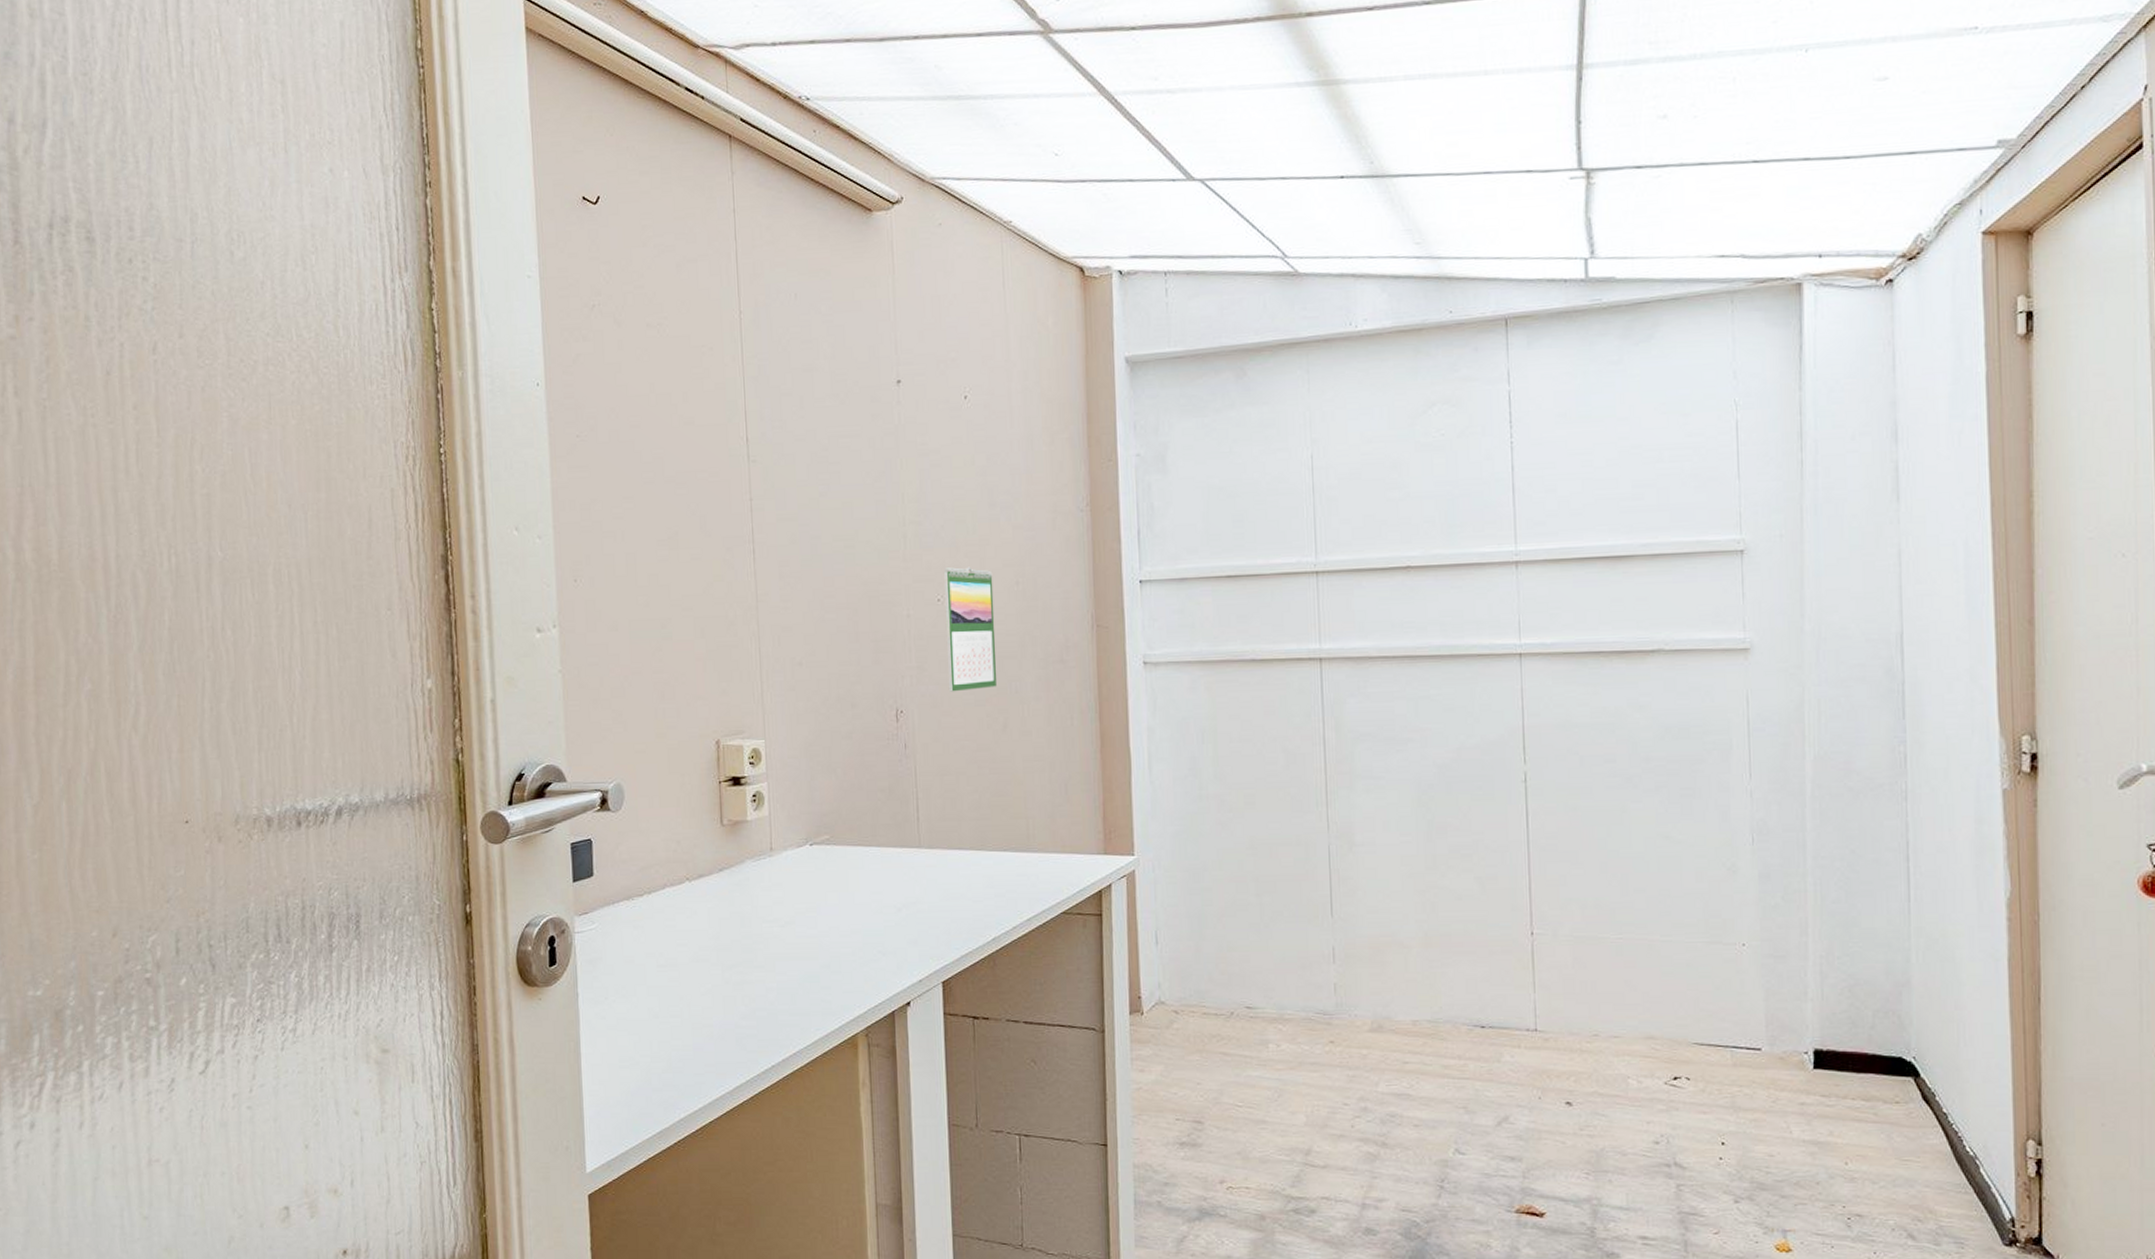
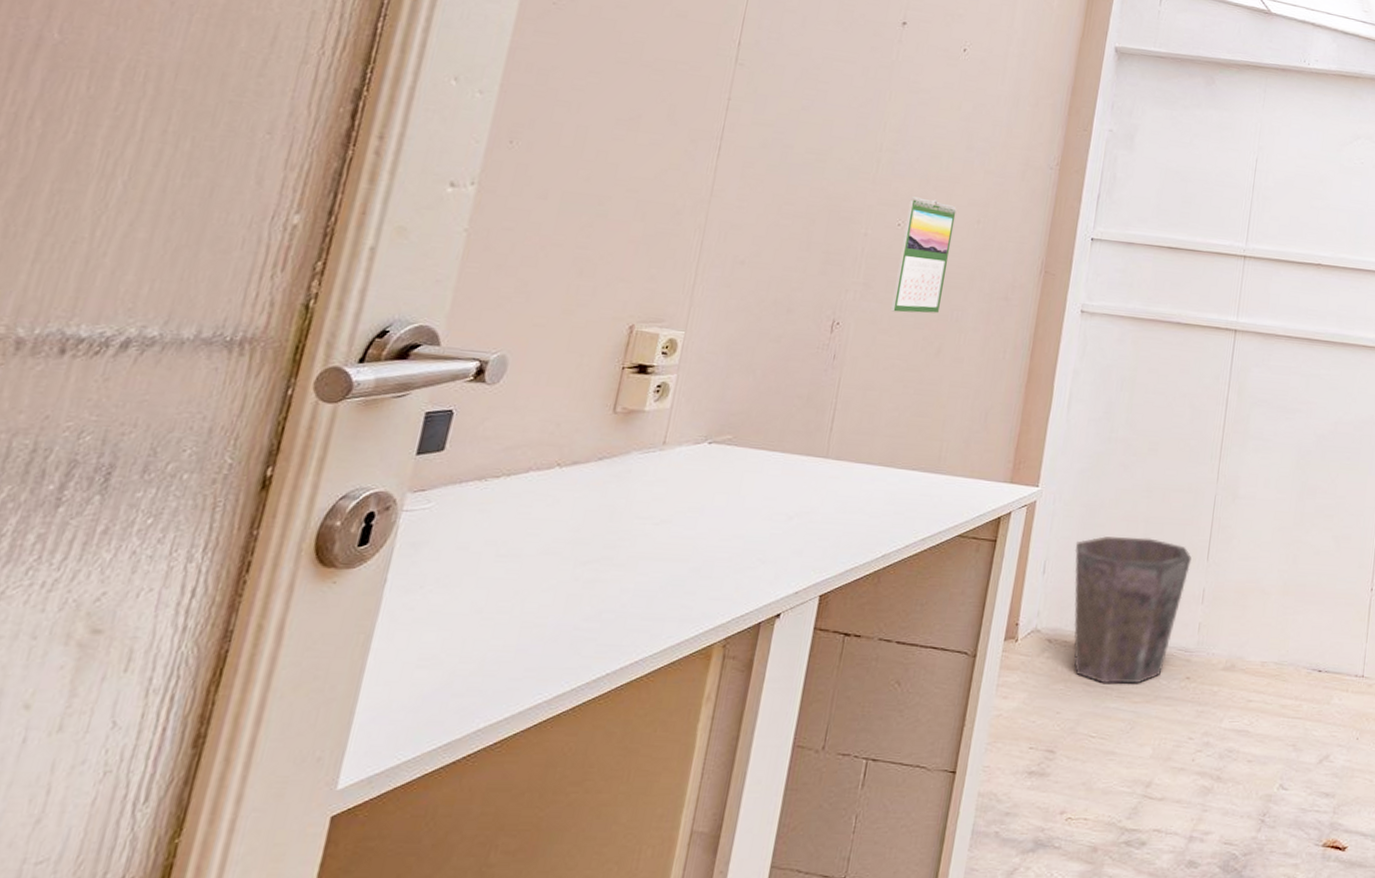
waste bin: none [1184,898,1314,1053] -> present [1073,536,1191,685]

